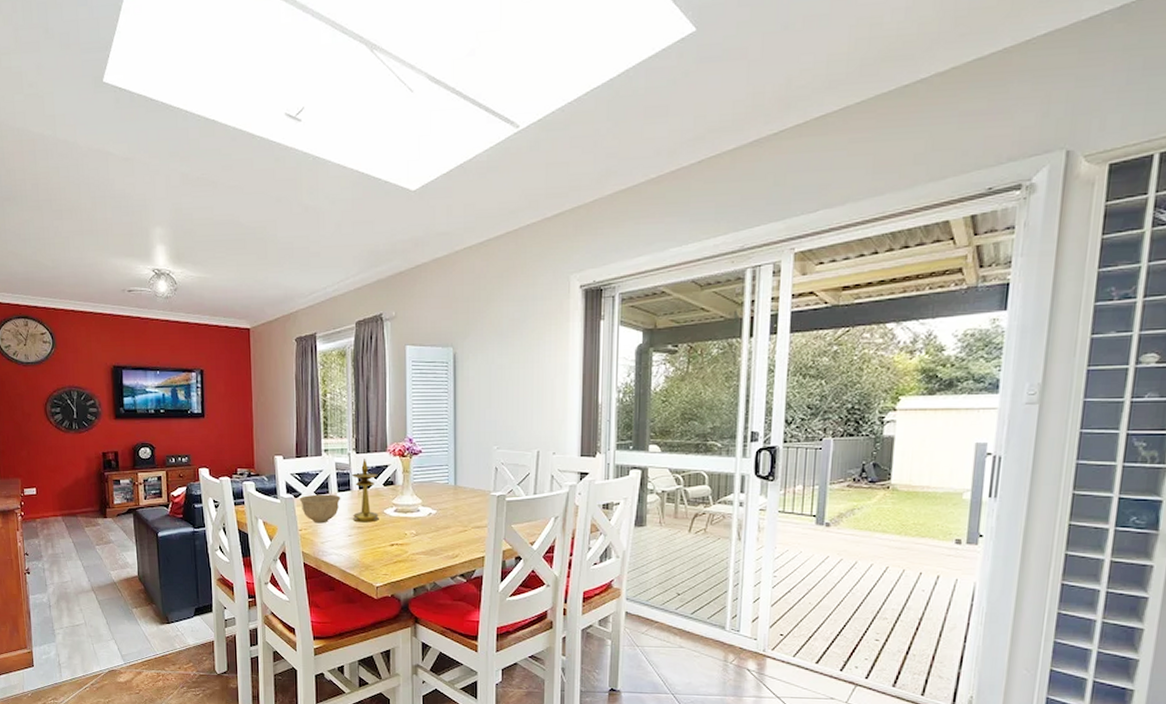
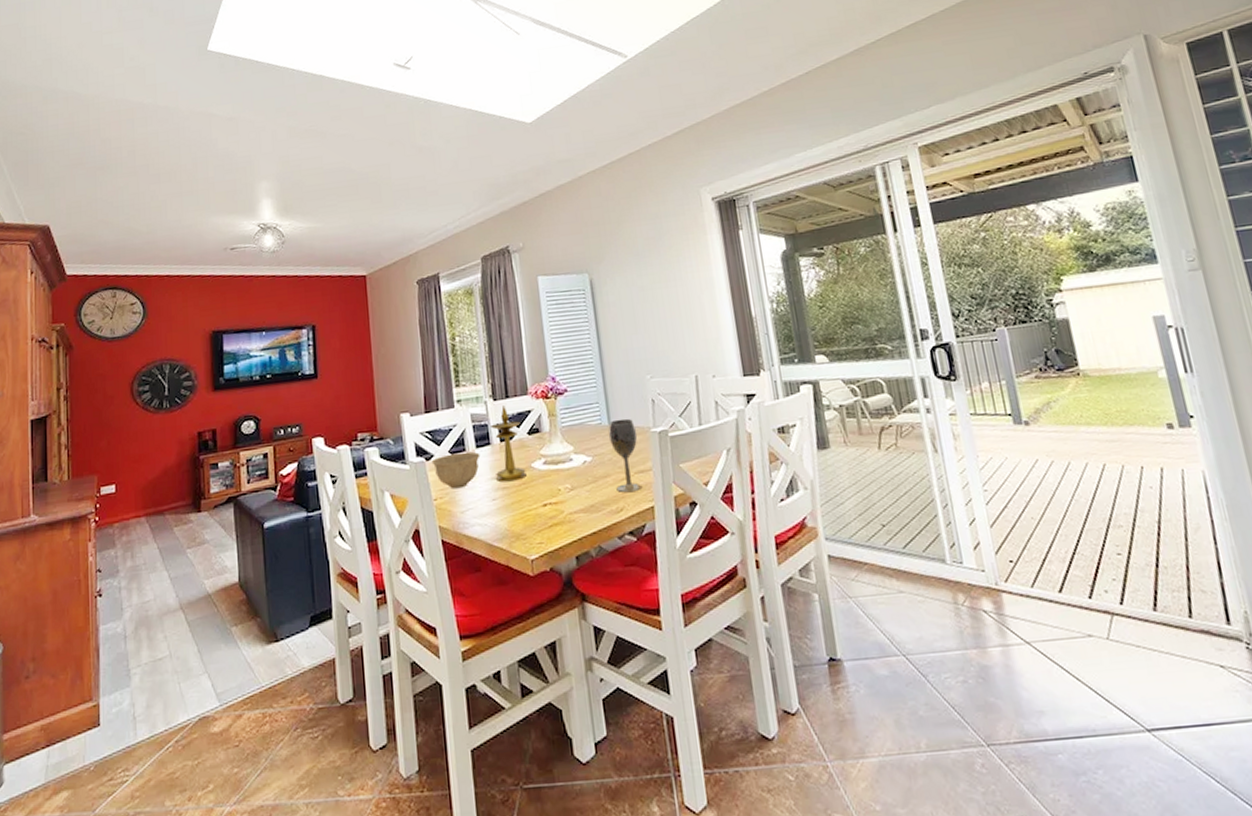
wine glass: none [453,481,479,543] -> present [608,418,643,493]

